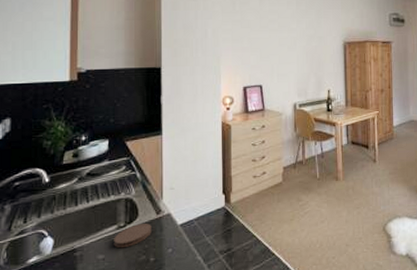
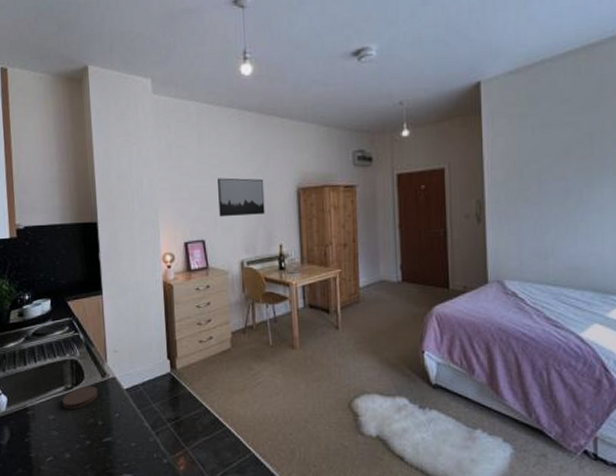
wall art: none [276,31,316,65] -> present [218,177,265,217]

